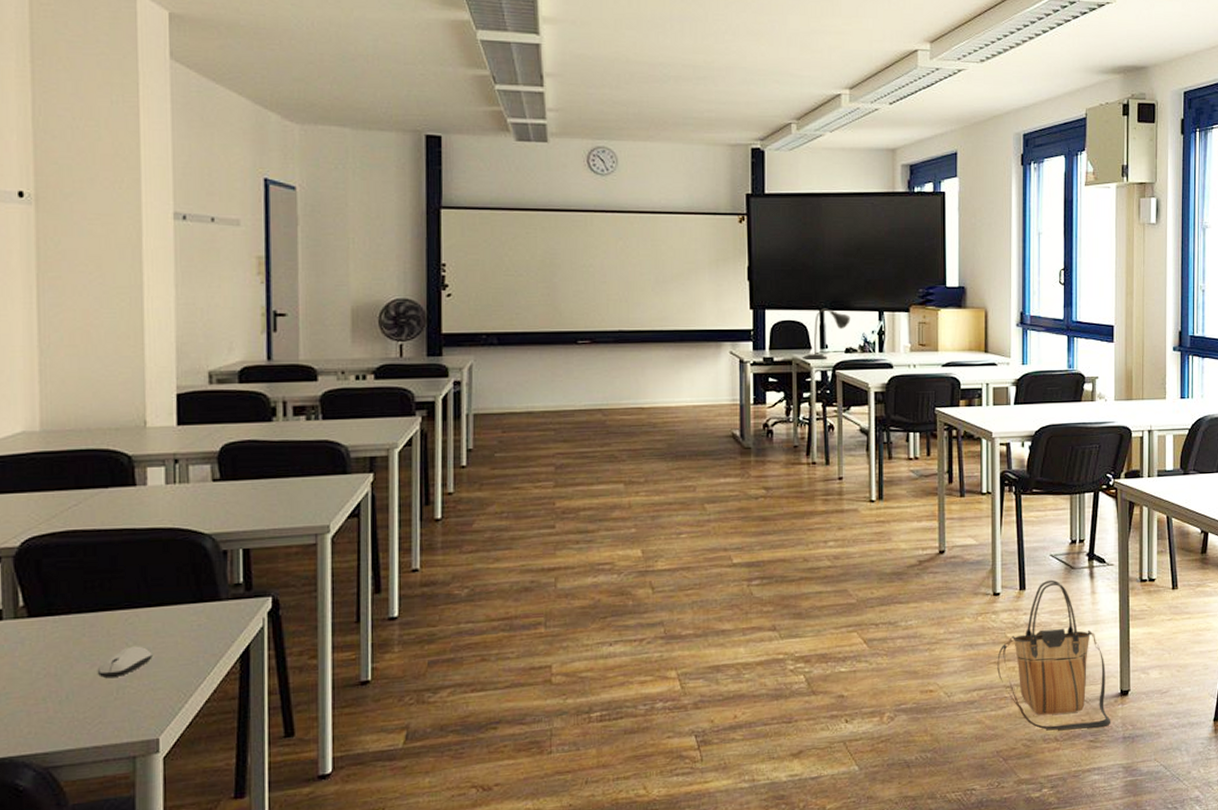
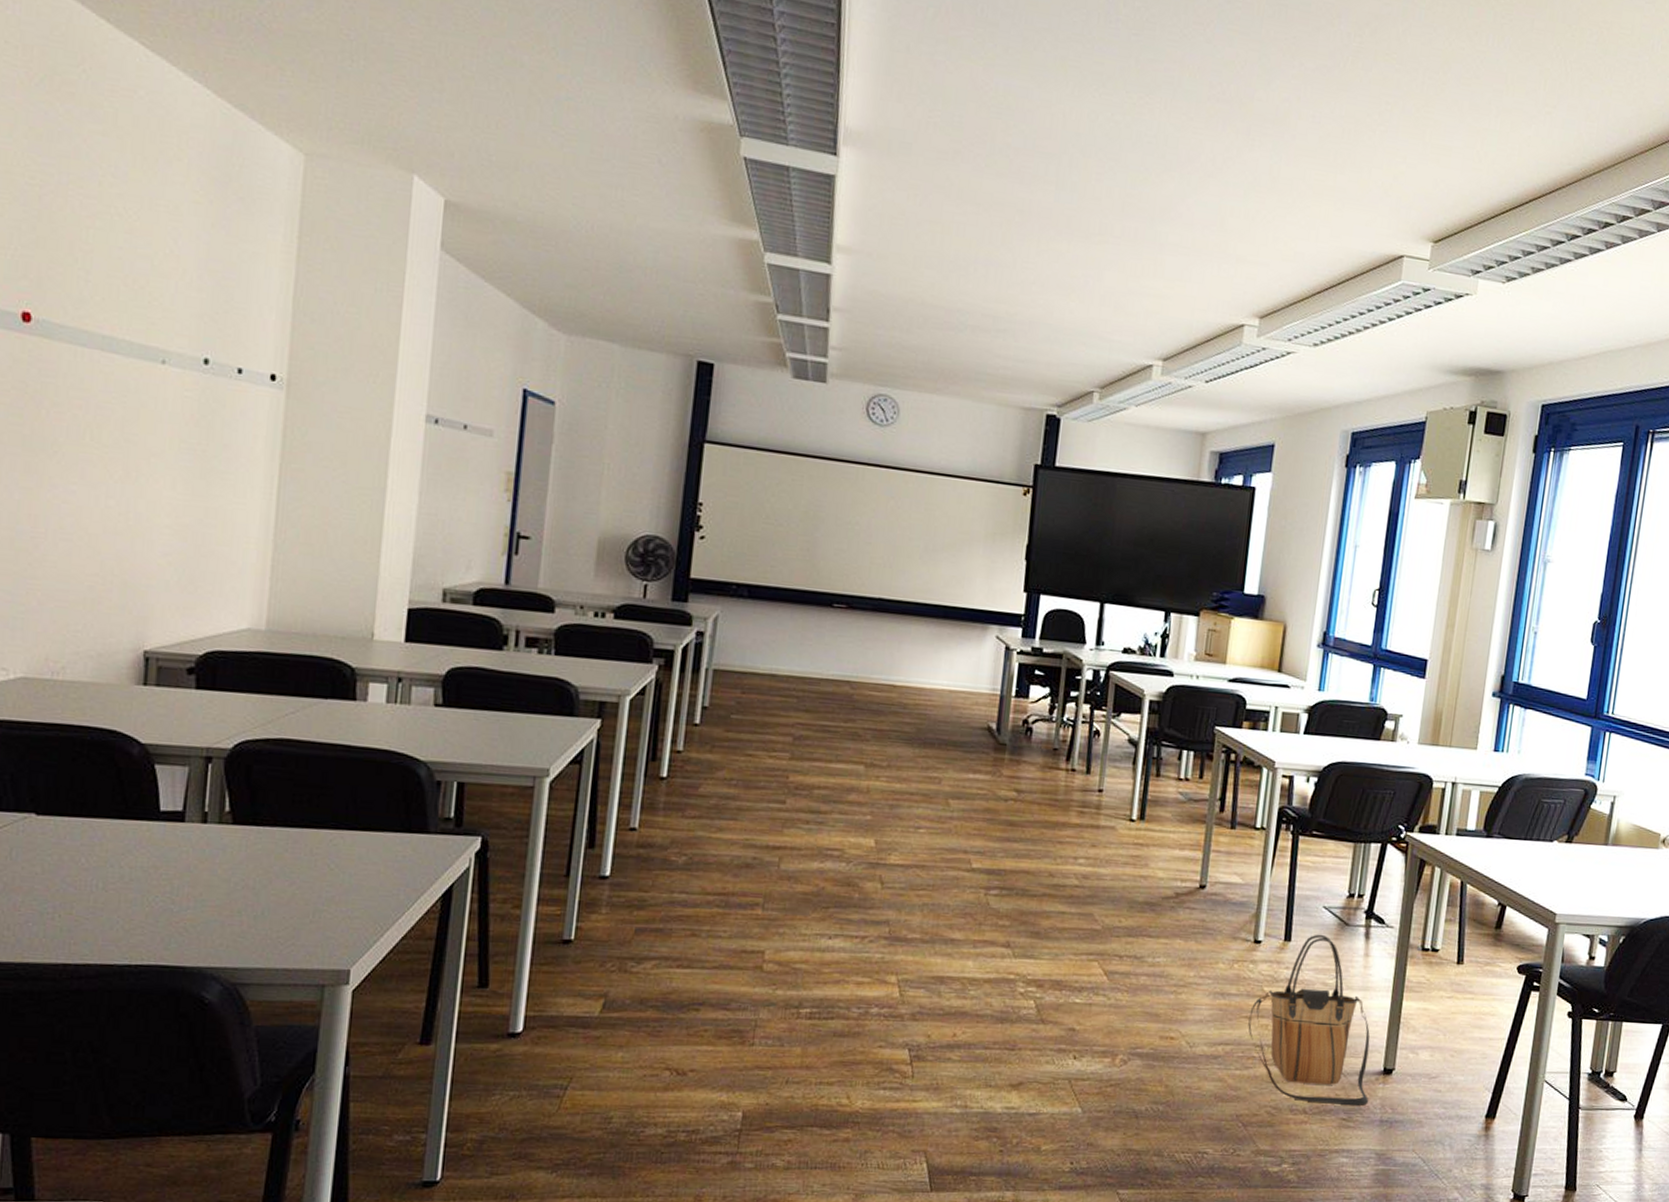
computer mouse: present [98,646,152,678] -> none [296,869,353,899]
desk lamp: present [803,308,850,360] -> none [1075,601,1133,657]

